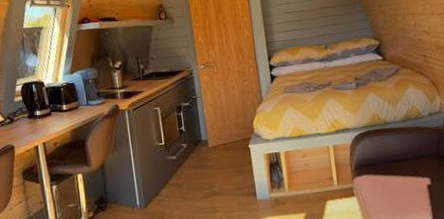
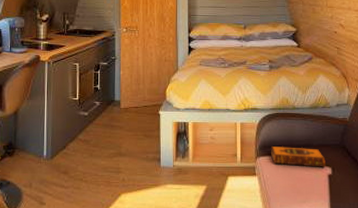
hardback book: none [366,161,424,183] -> present [270,145,326,167]

